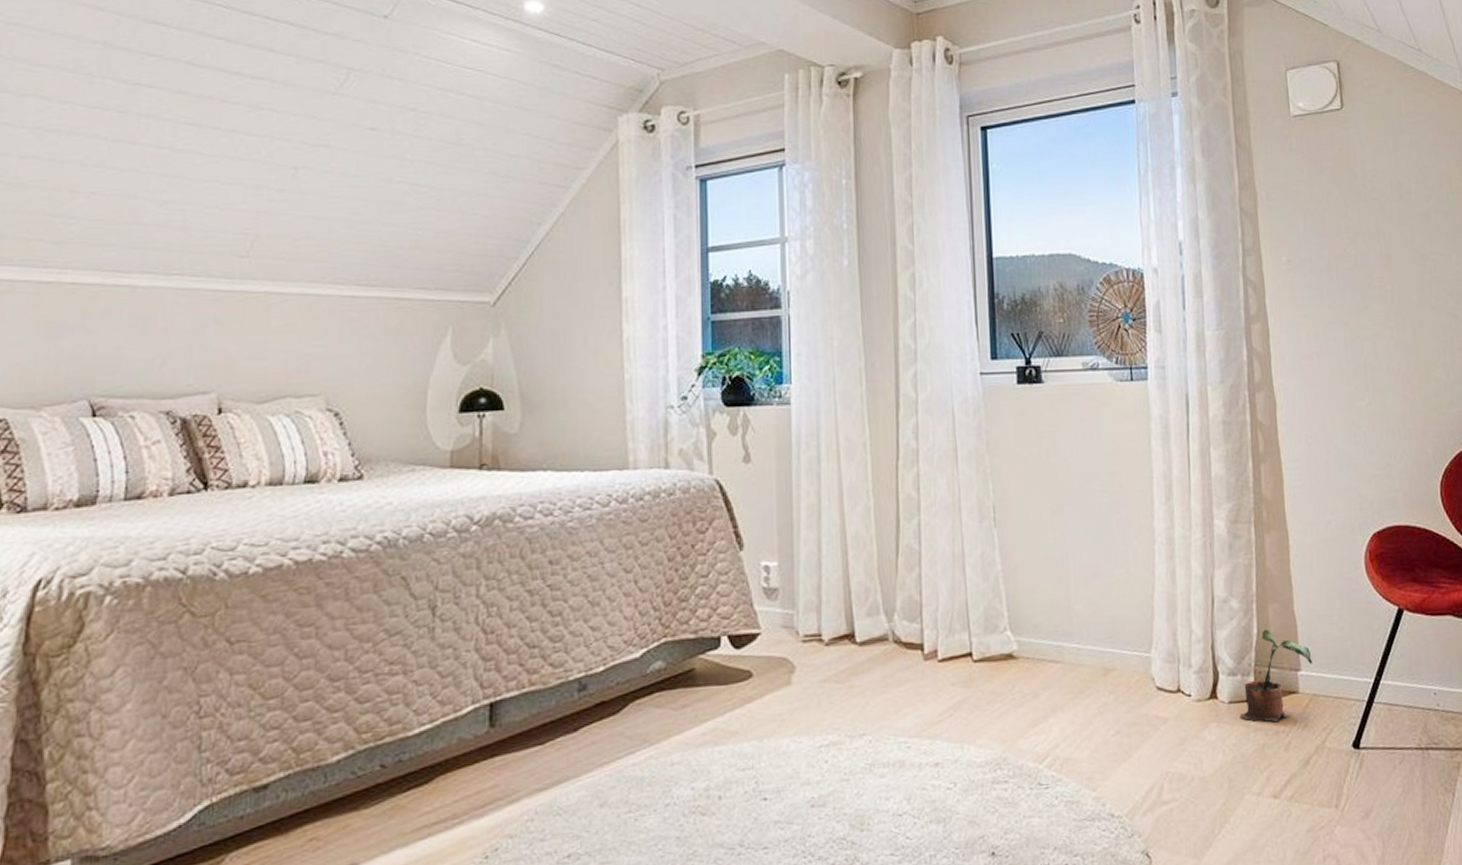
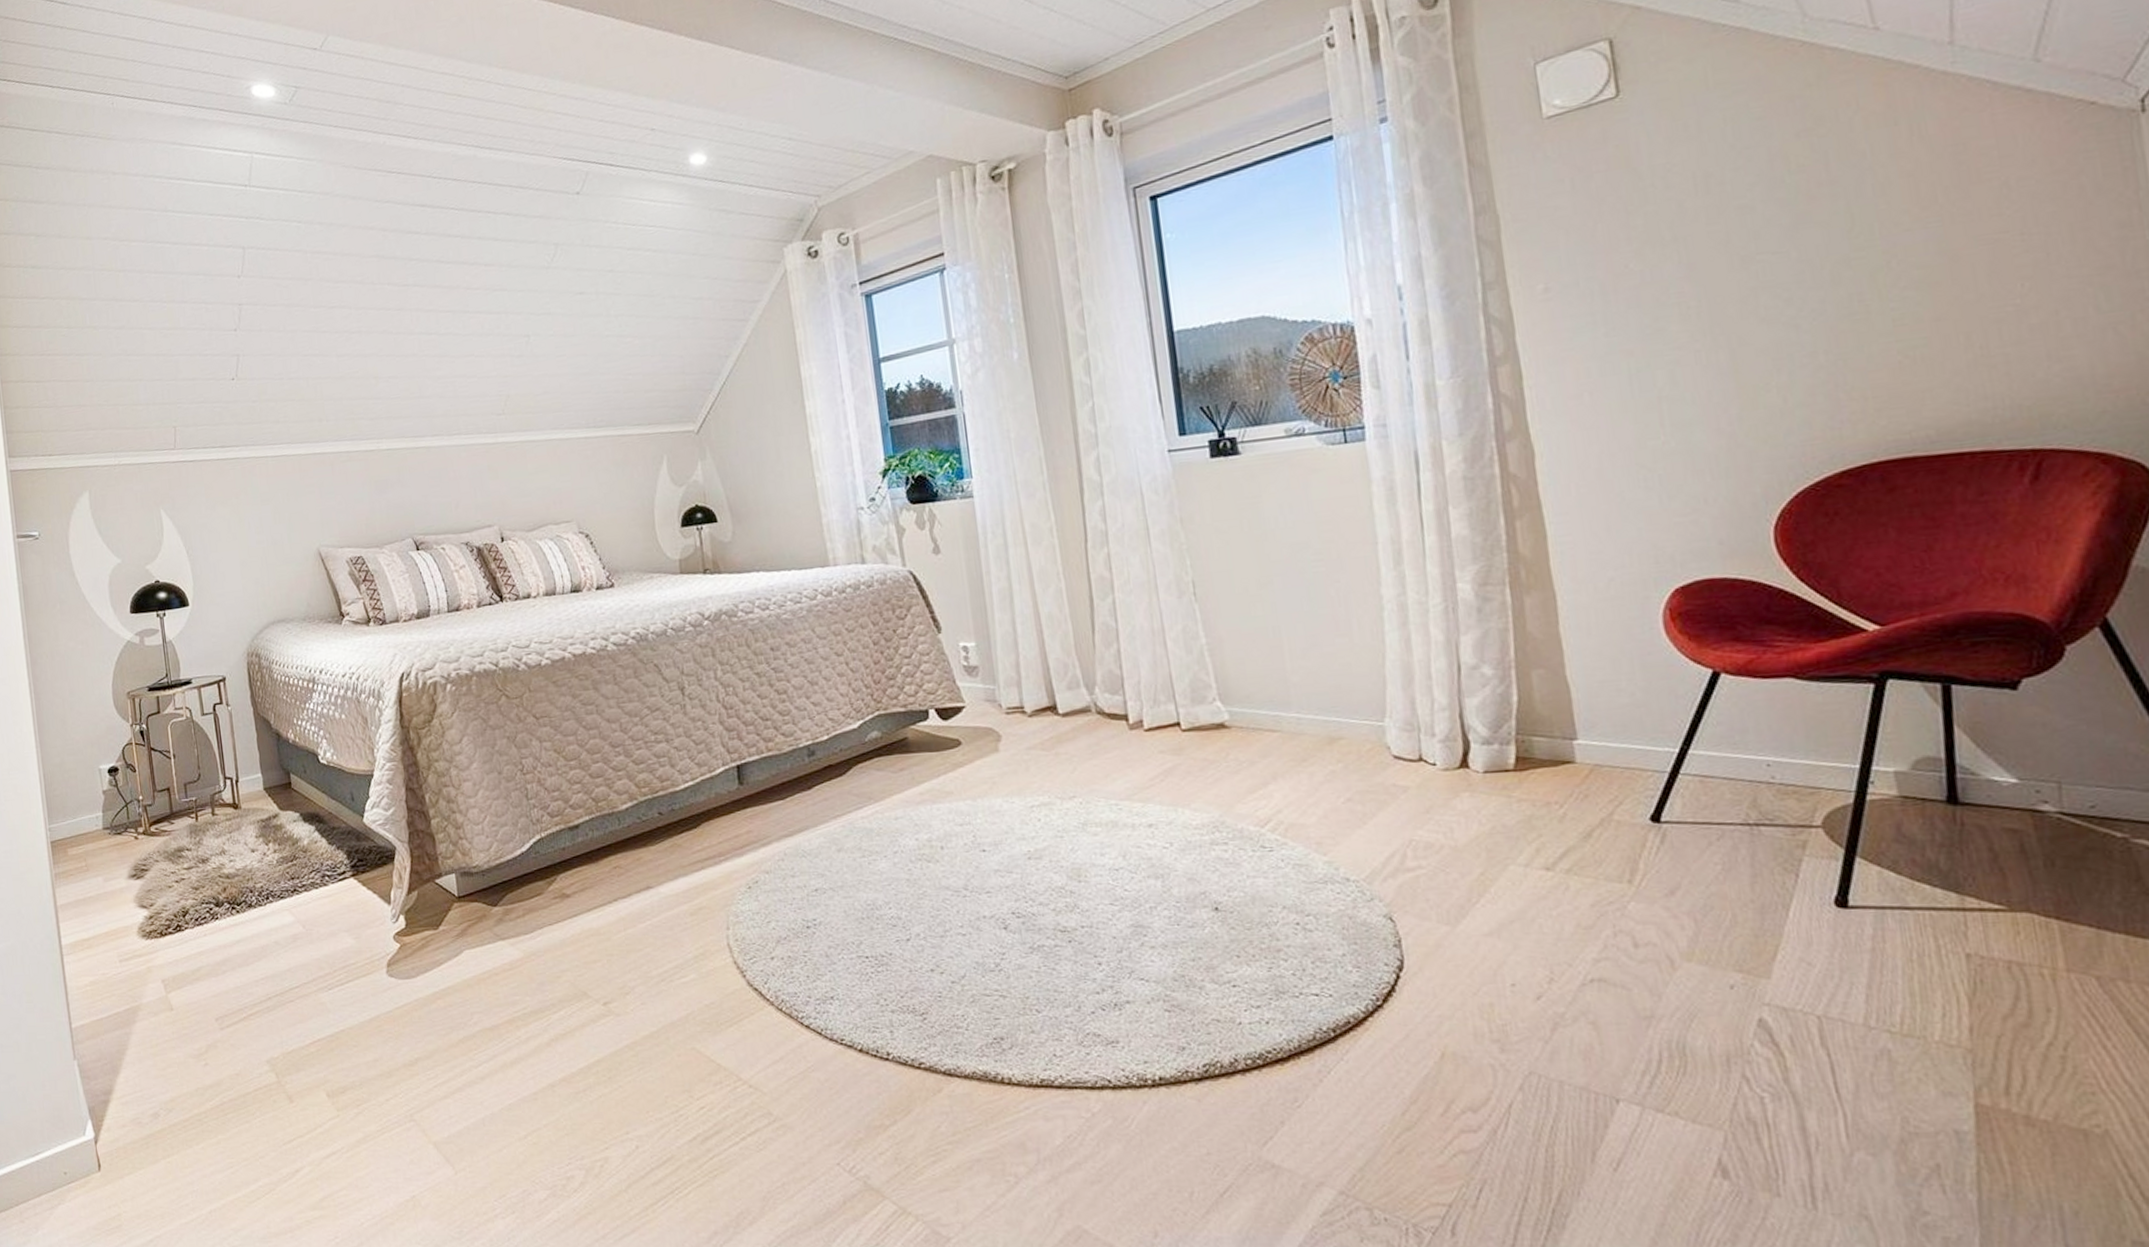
potted plant: present [1239,629,1312,722] -> none [1498,696,1593,792]

